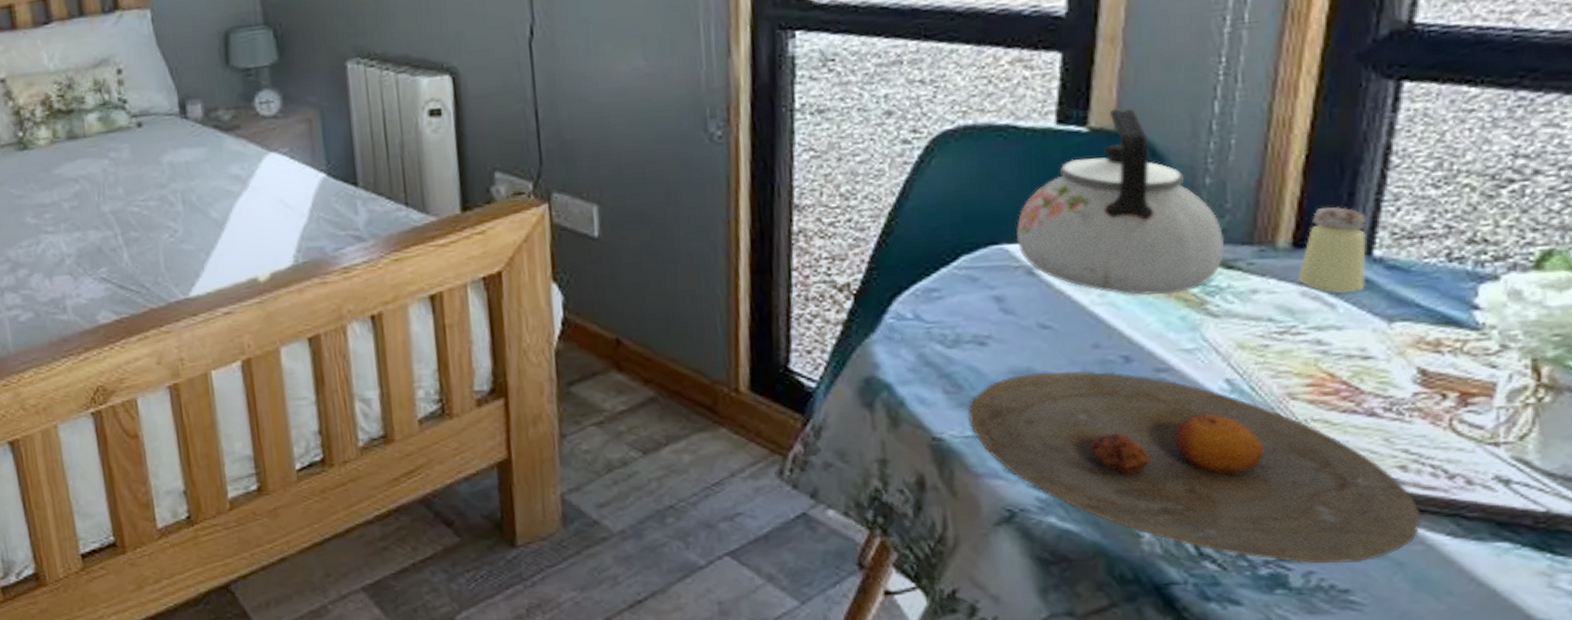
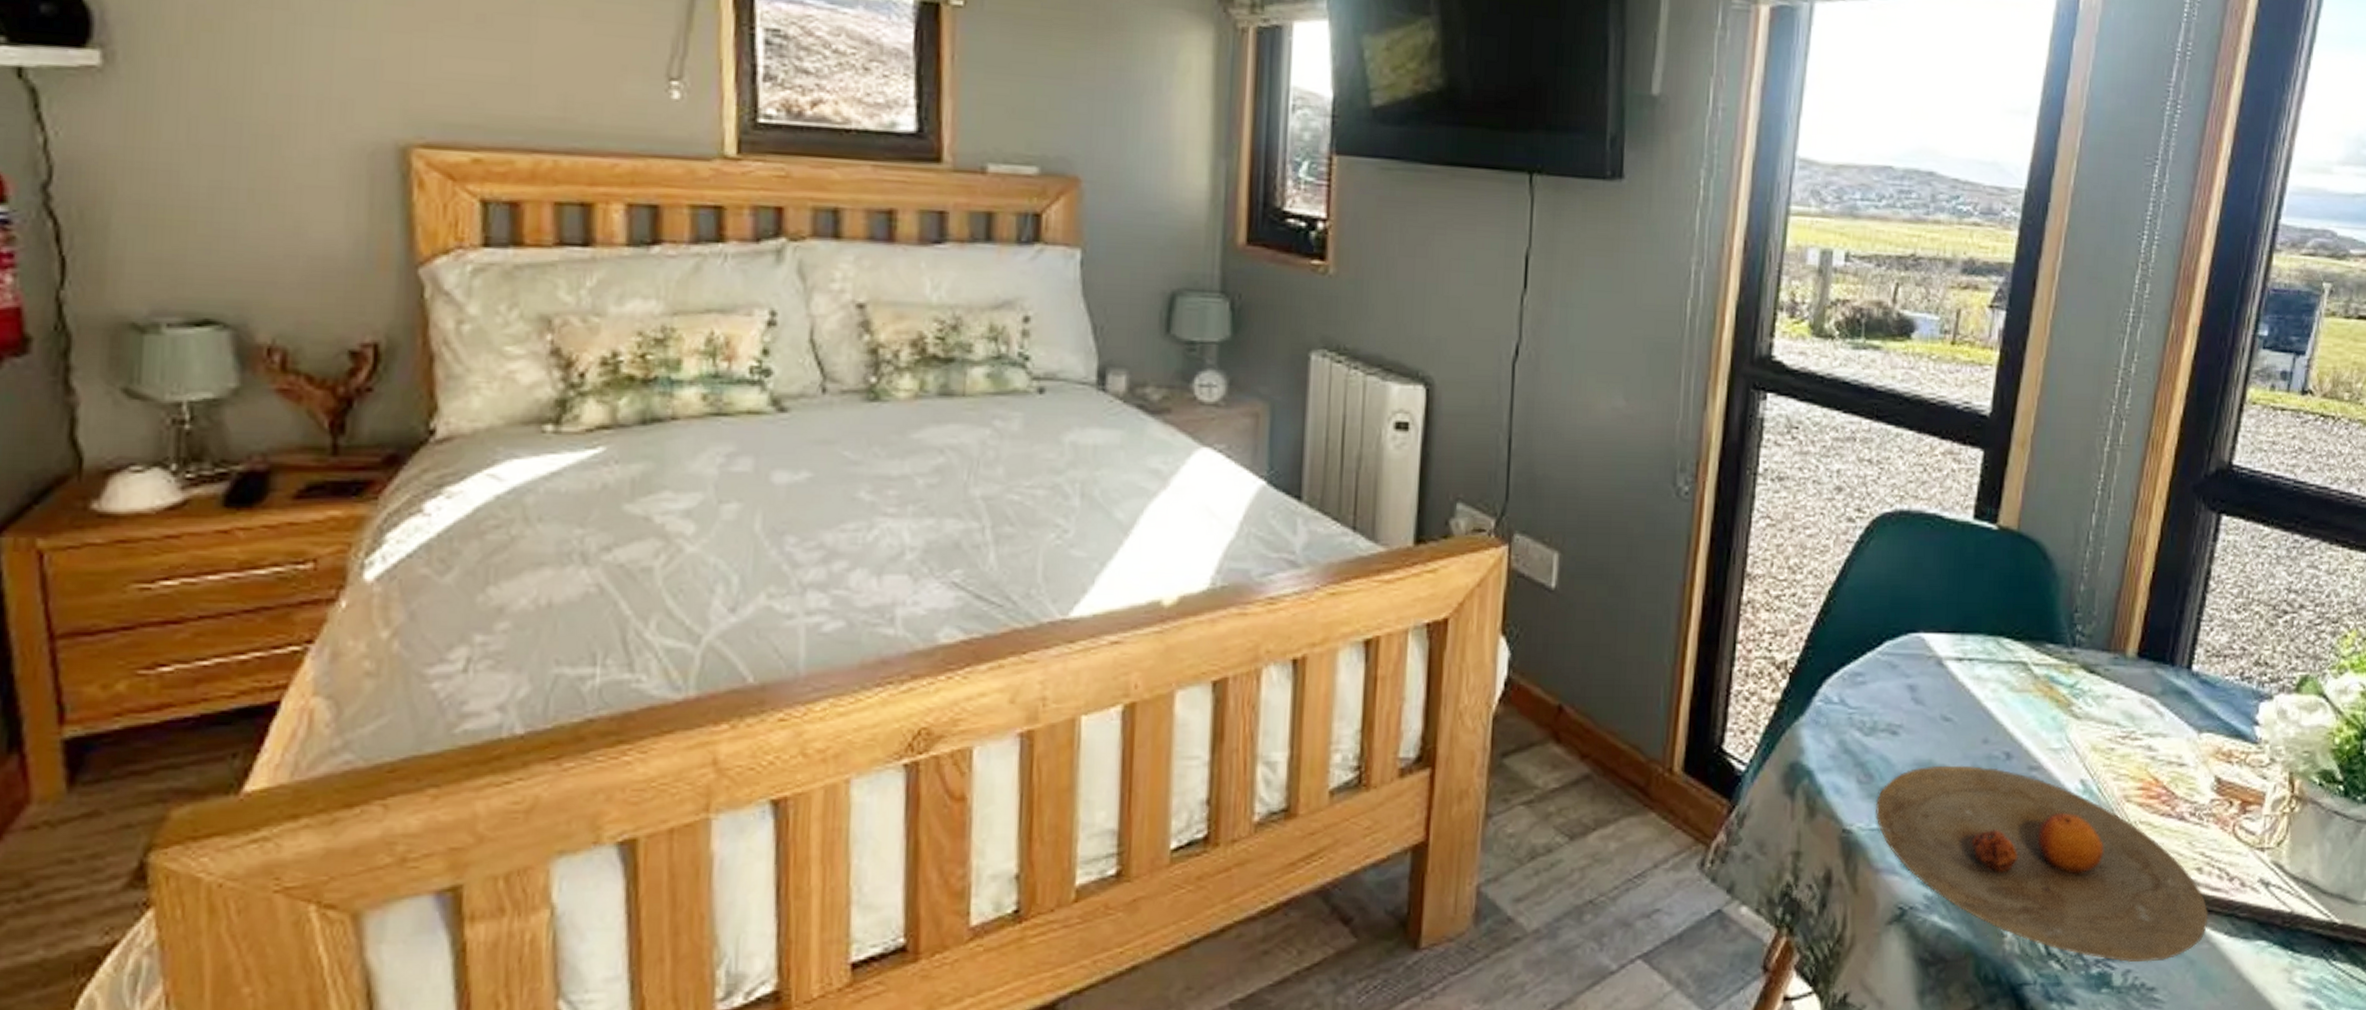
kettle: present [1016,109,1226,296] -> none [1931,511,2090,694]
saltshaker: present [1297,206,1367,294] -> none [2139,621,2190,704]

